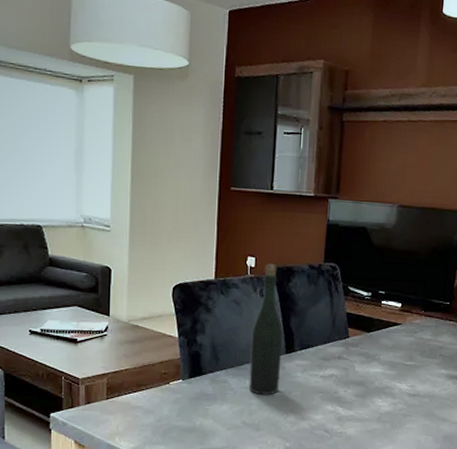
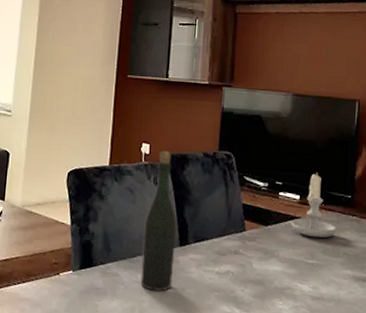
candle: none [392,281,434,342] -> present [291,172,336,238]

